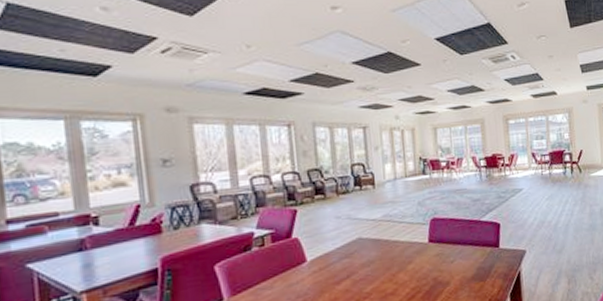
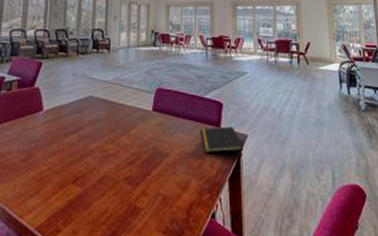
notepad: none [479,244,522,275] -> present [200,126,243,153]

